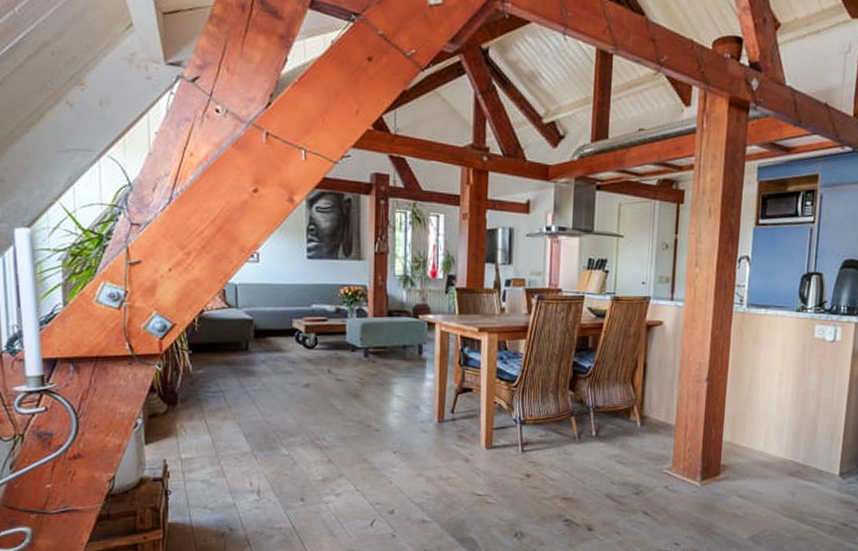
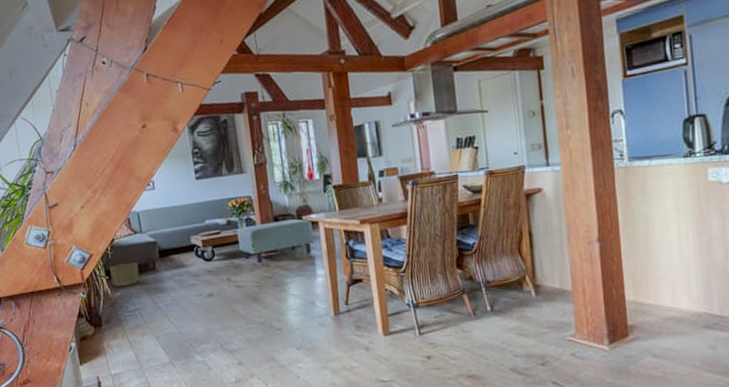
basket: none [194,339,228,363] -> present [109,262,140,287]

